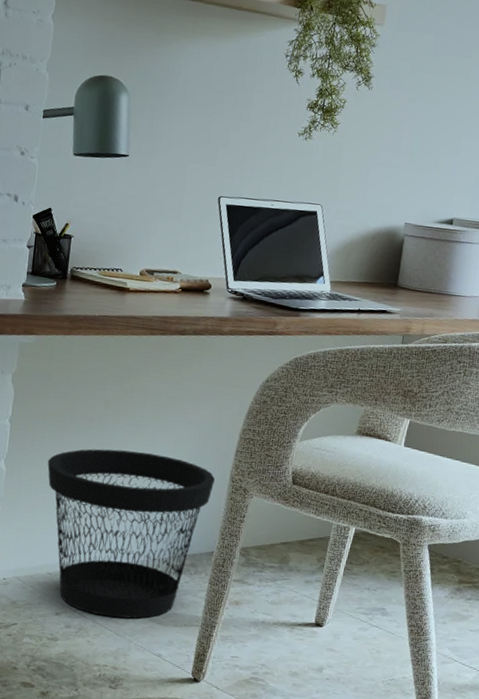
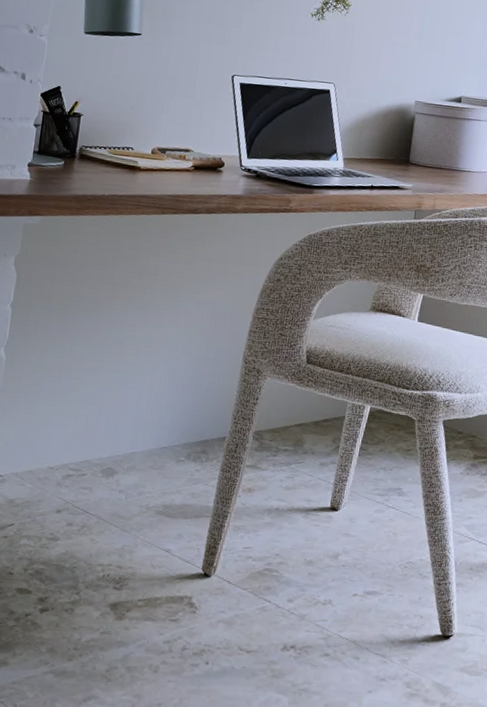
wastebasket: present [47,449,215,619] -> none [51,333,227,513]

